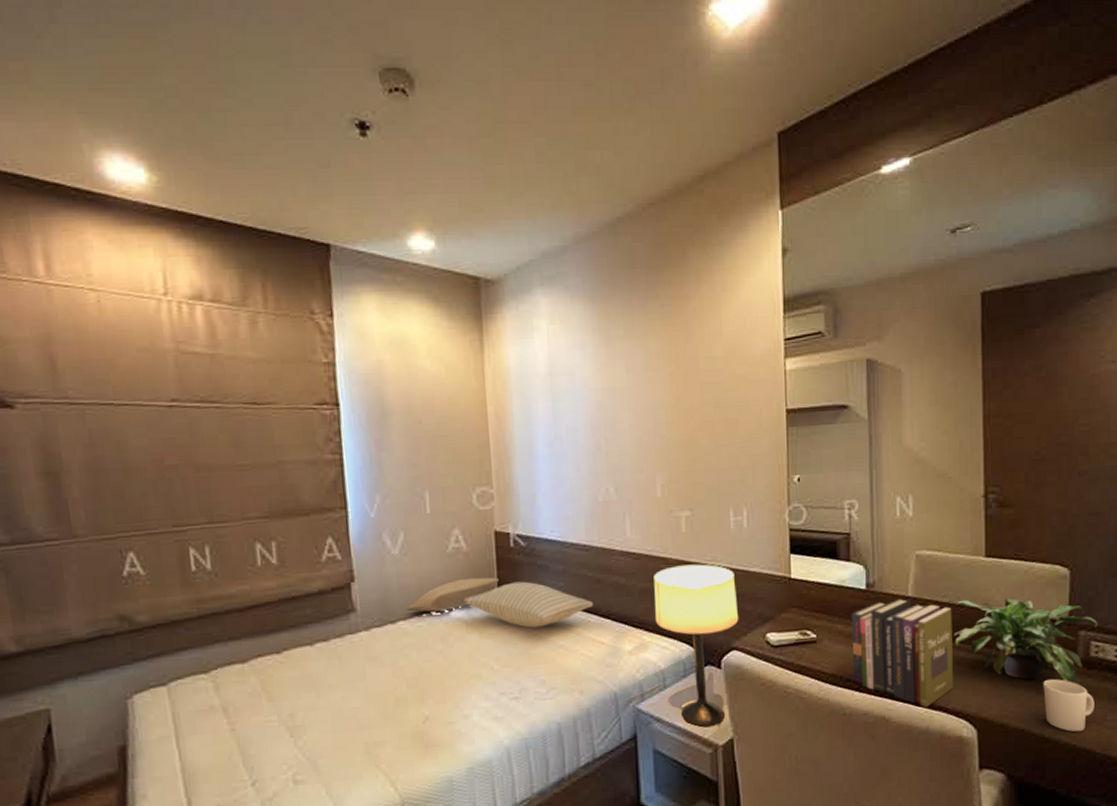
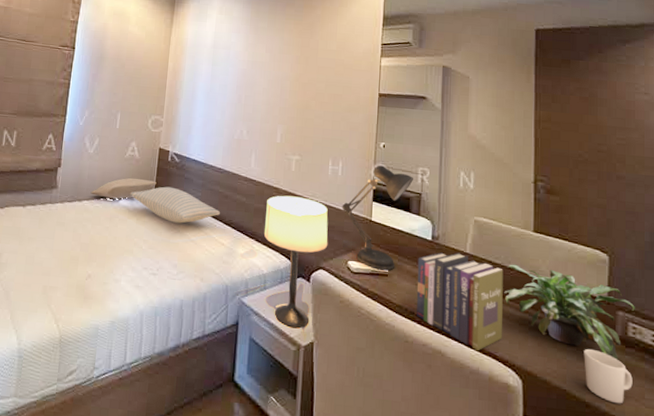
desk lamp: none [752,505,840,637] -> present [342,165,414,271]

